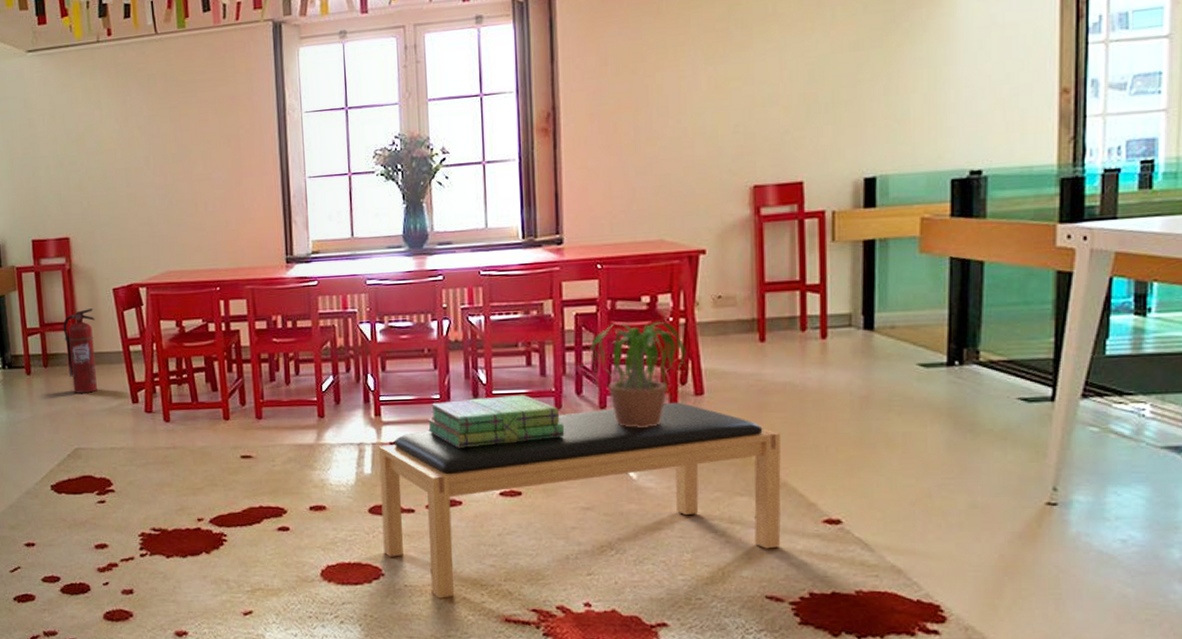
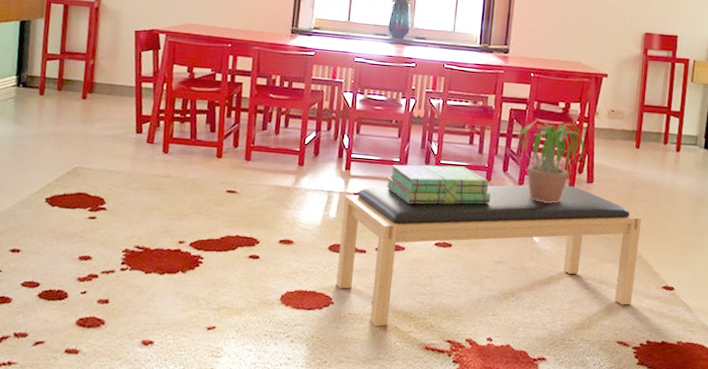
fire extinguisher: present [63,308,97,393] -> none [80,44,114,119]

